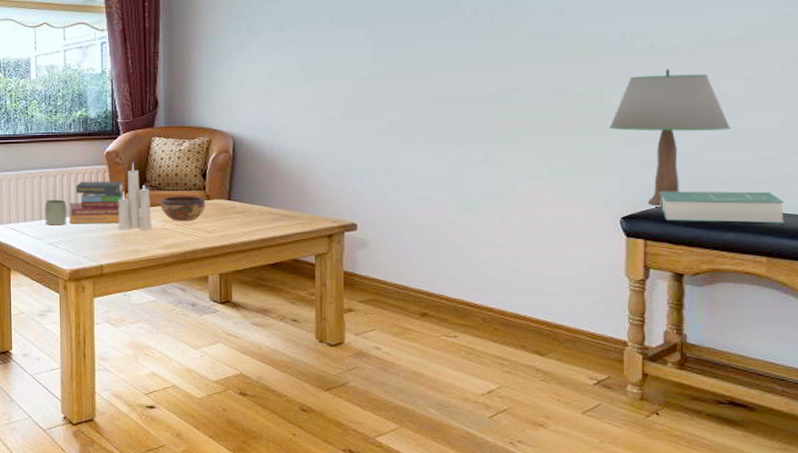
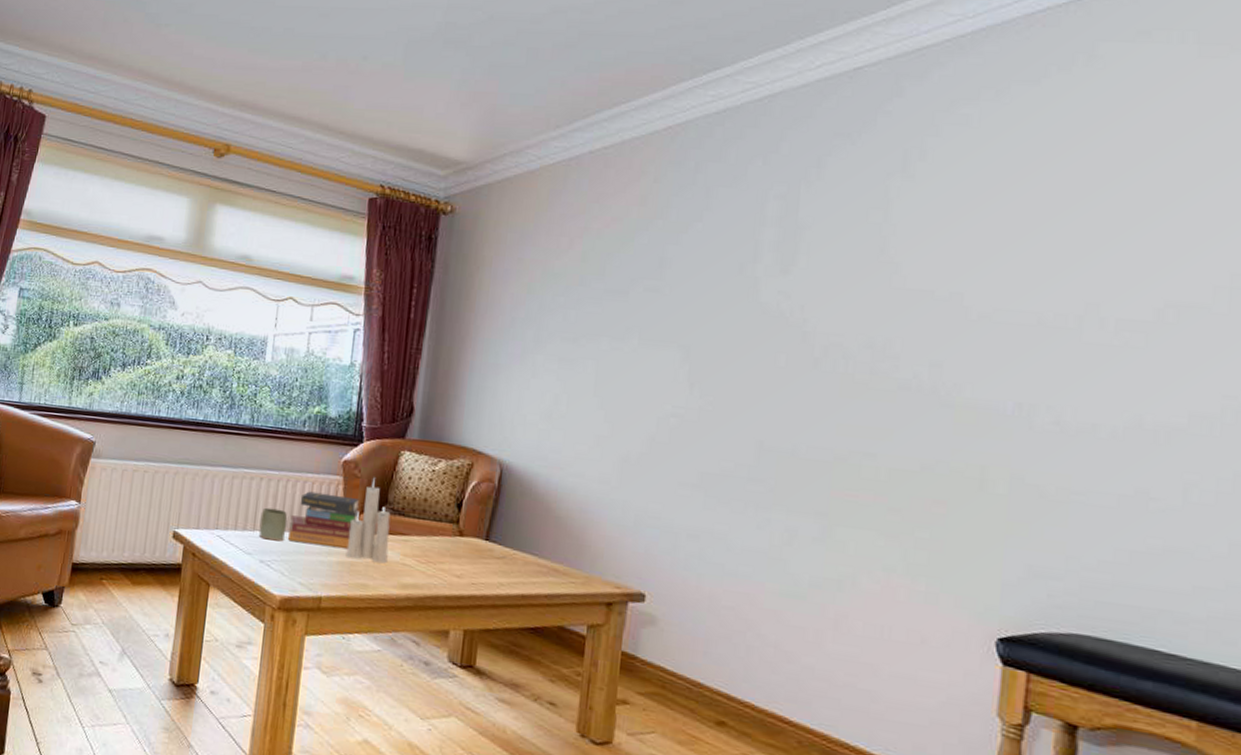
decorative bowl: present [160,196,206,221] -> none [400,525,458,560]
table lamp: present [609,68,732,207] -> none [991,455,1160,633]
book: present [660,191,785,224] -> none [1052,612,1227,681]

